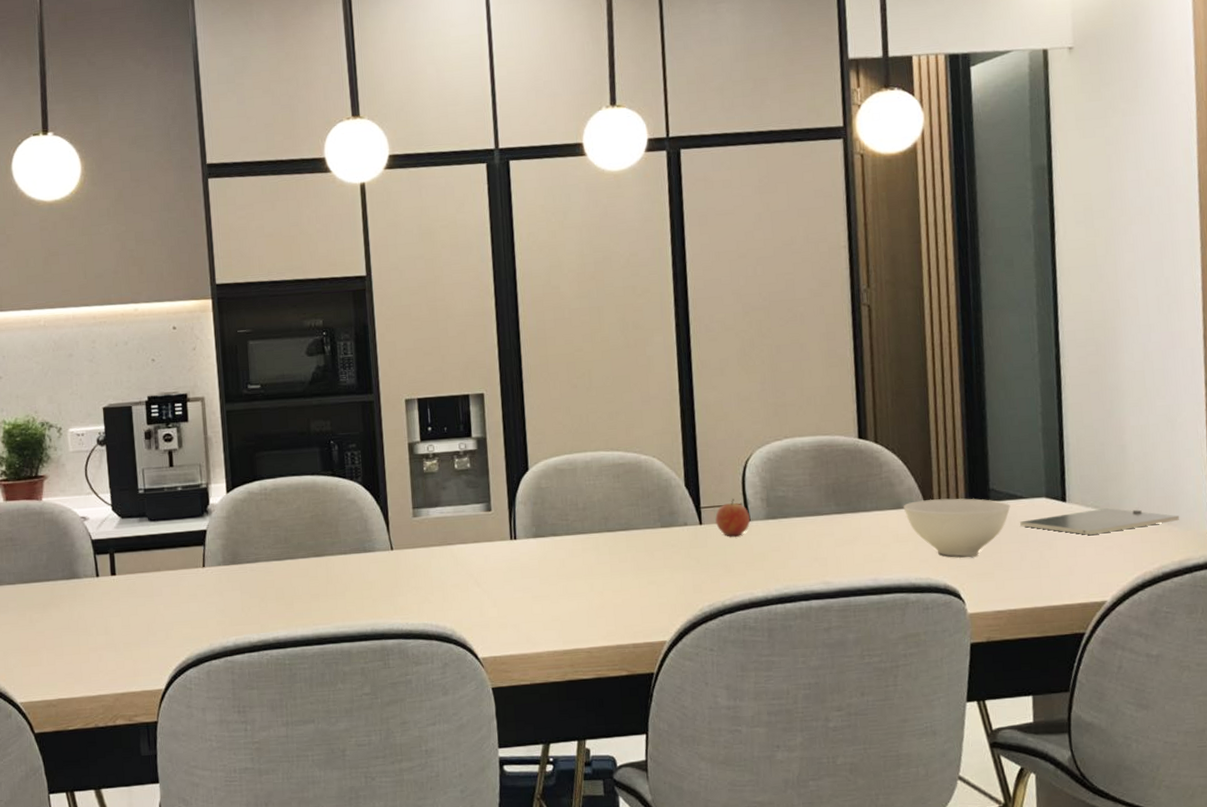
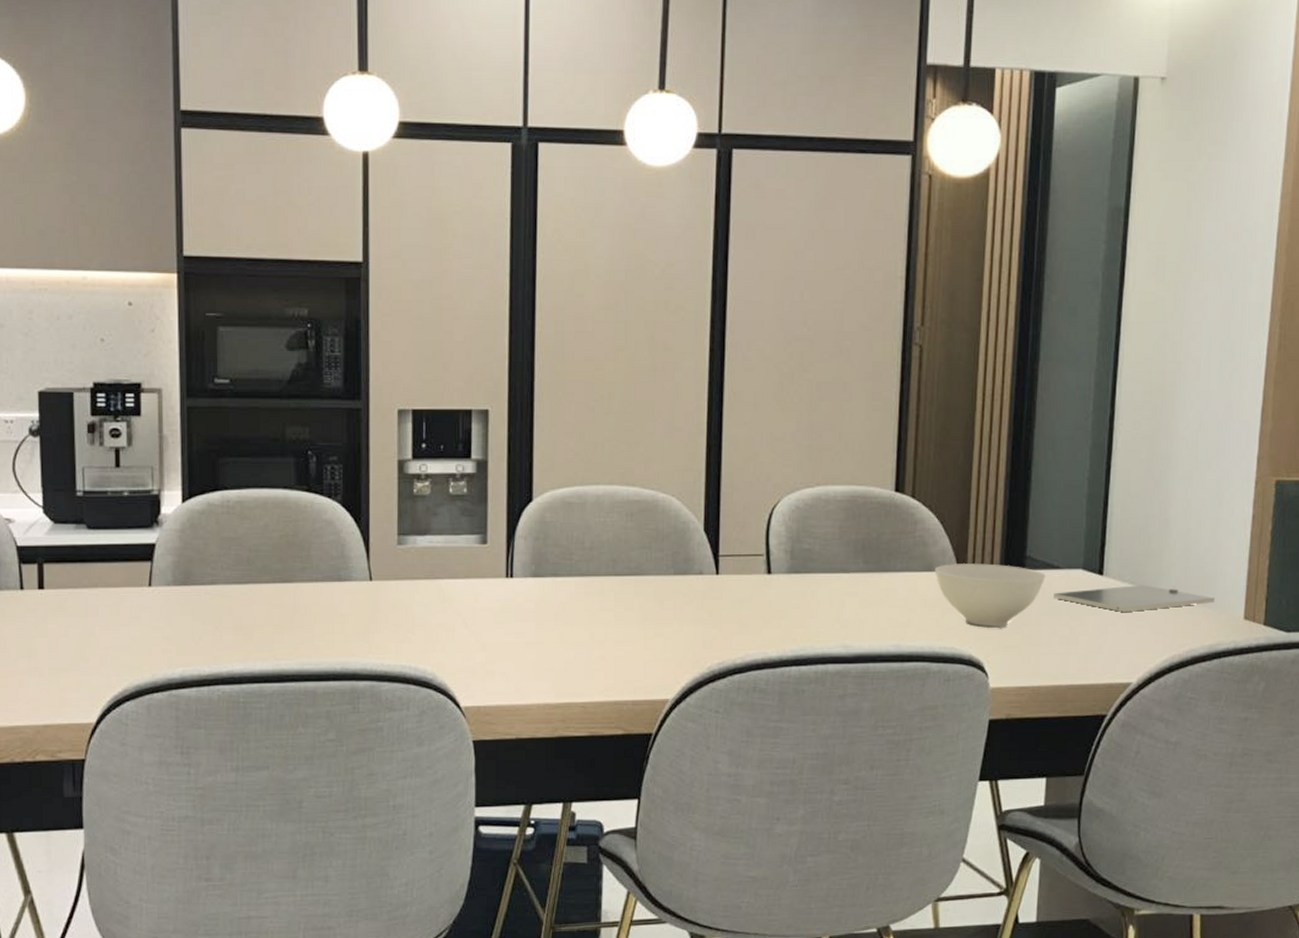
fruit: present [715,499,750,537] -> none [734,548,771,590]

